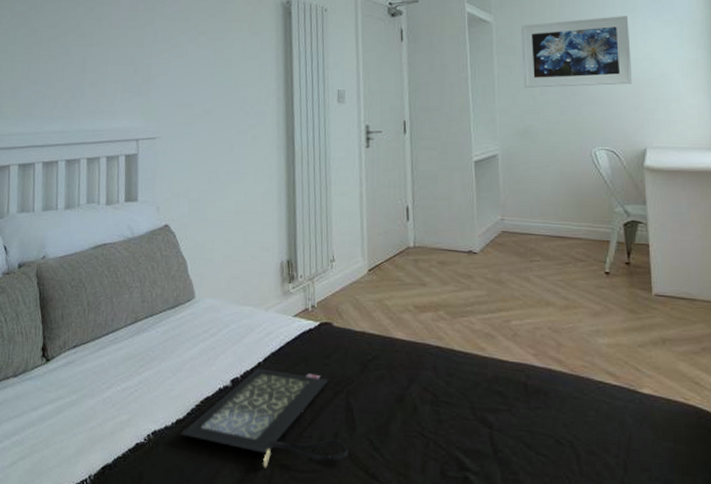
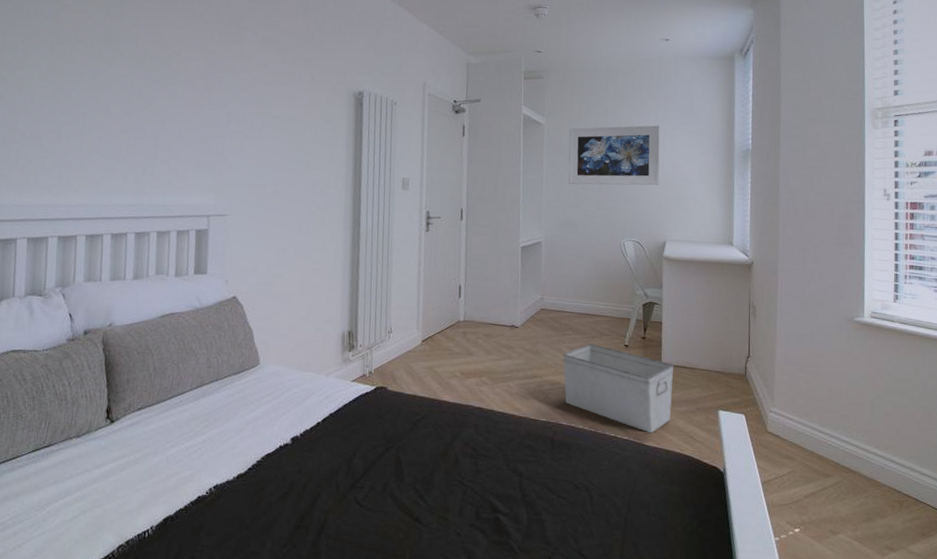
clutch bag: present [179,368,349,468] -> none [240,427,396,516]
storage bin: none [531,271,669,379] -> present [562,343,674,434]

